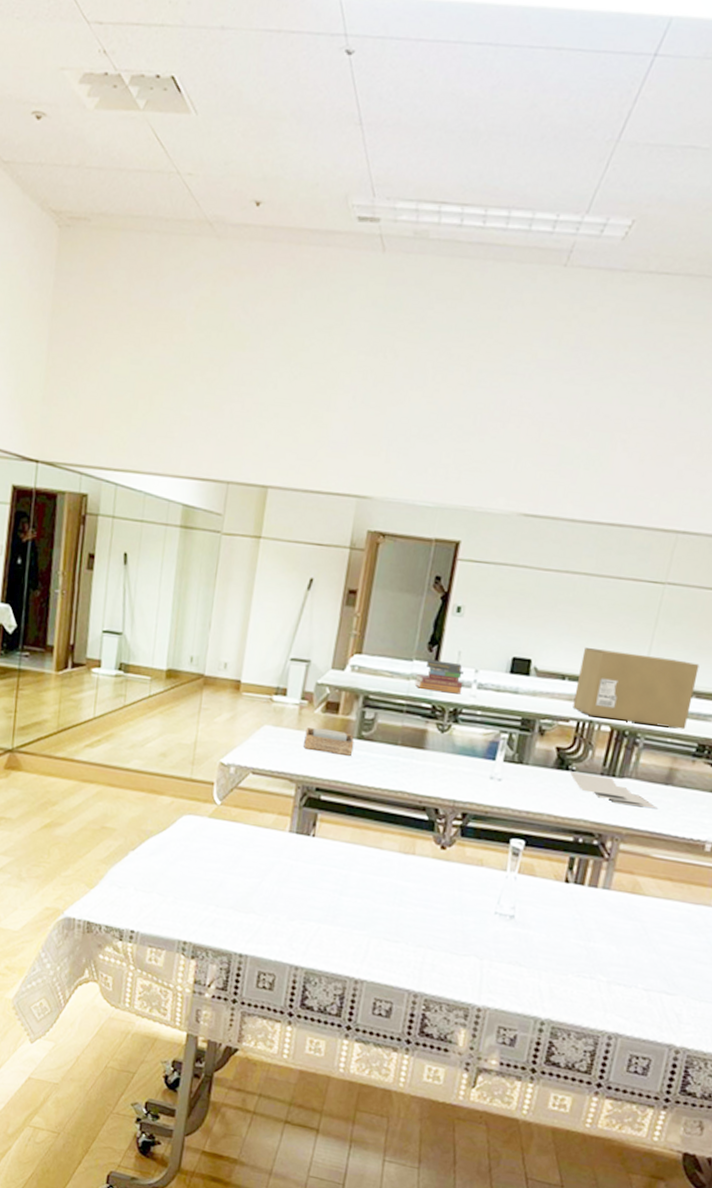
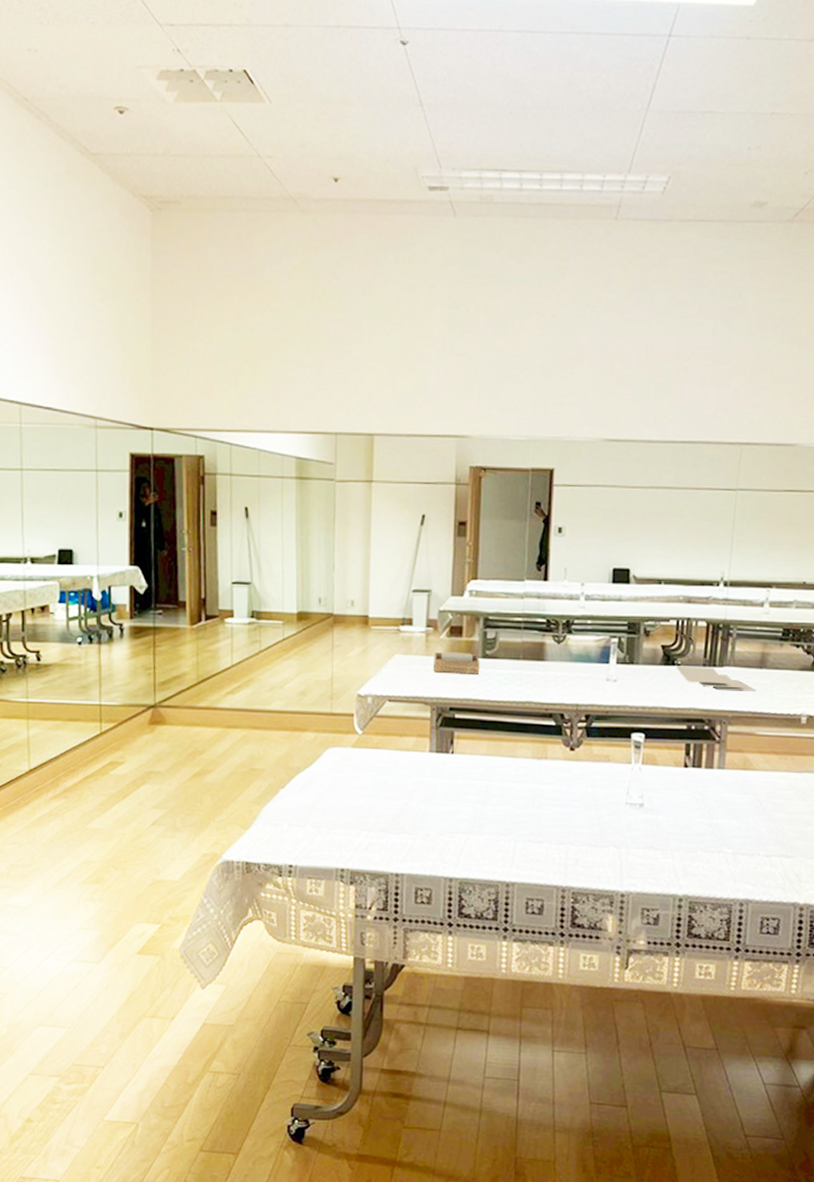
books: present [414,659,464,695] -> none [528,578,572,607]
box: present [573,648,699,730] -> none [671,554,775,617]

